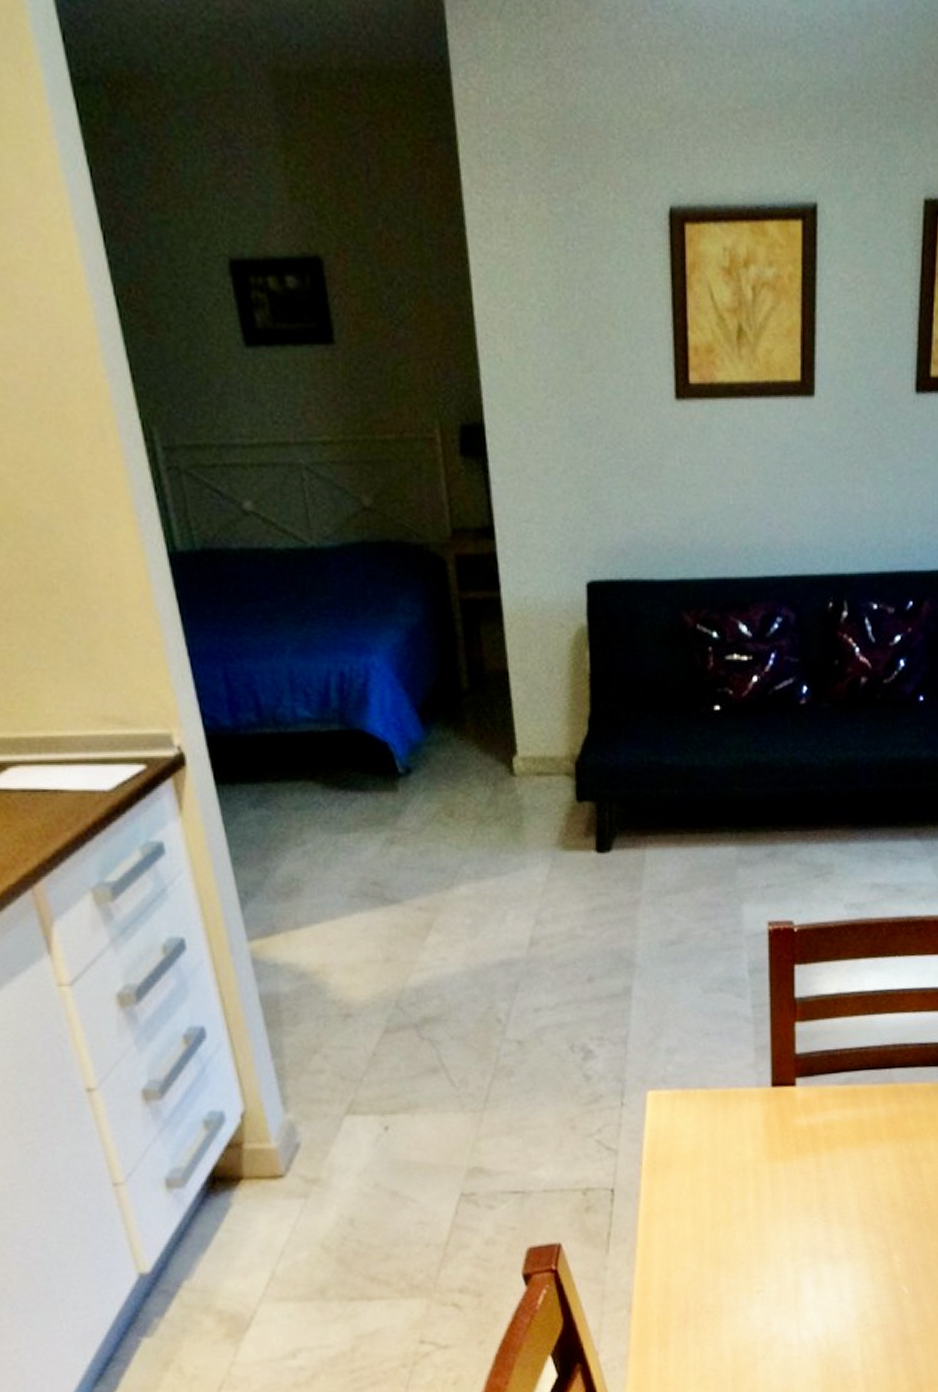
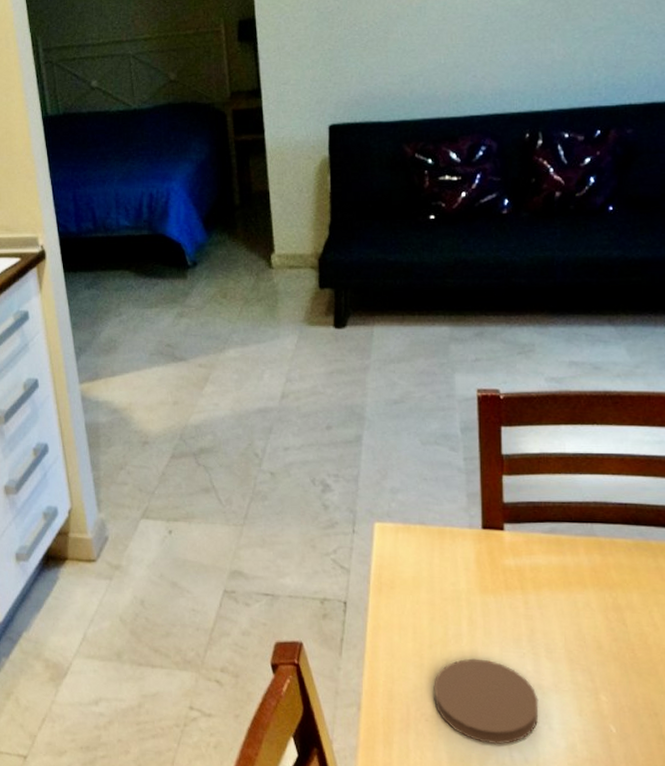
coaster: none [715,1234,829,1327] -> present [433,658,539,745]

